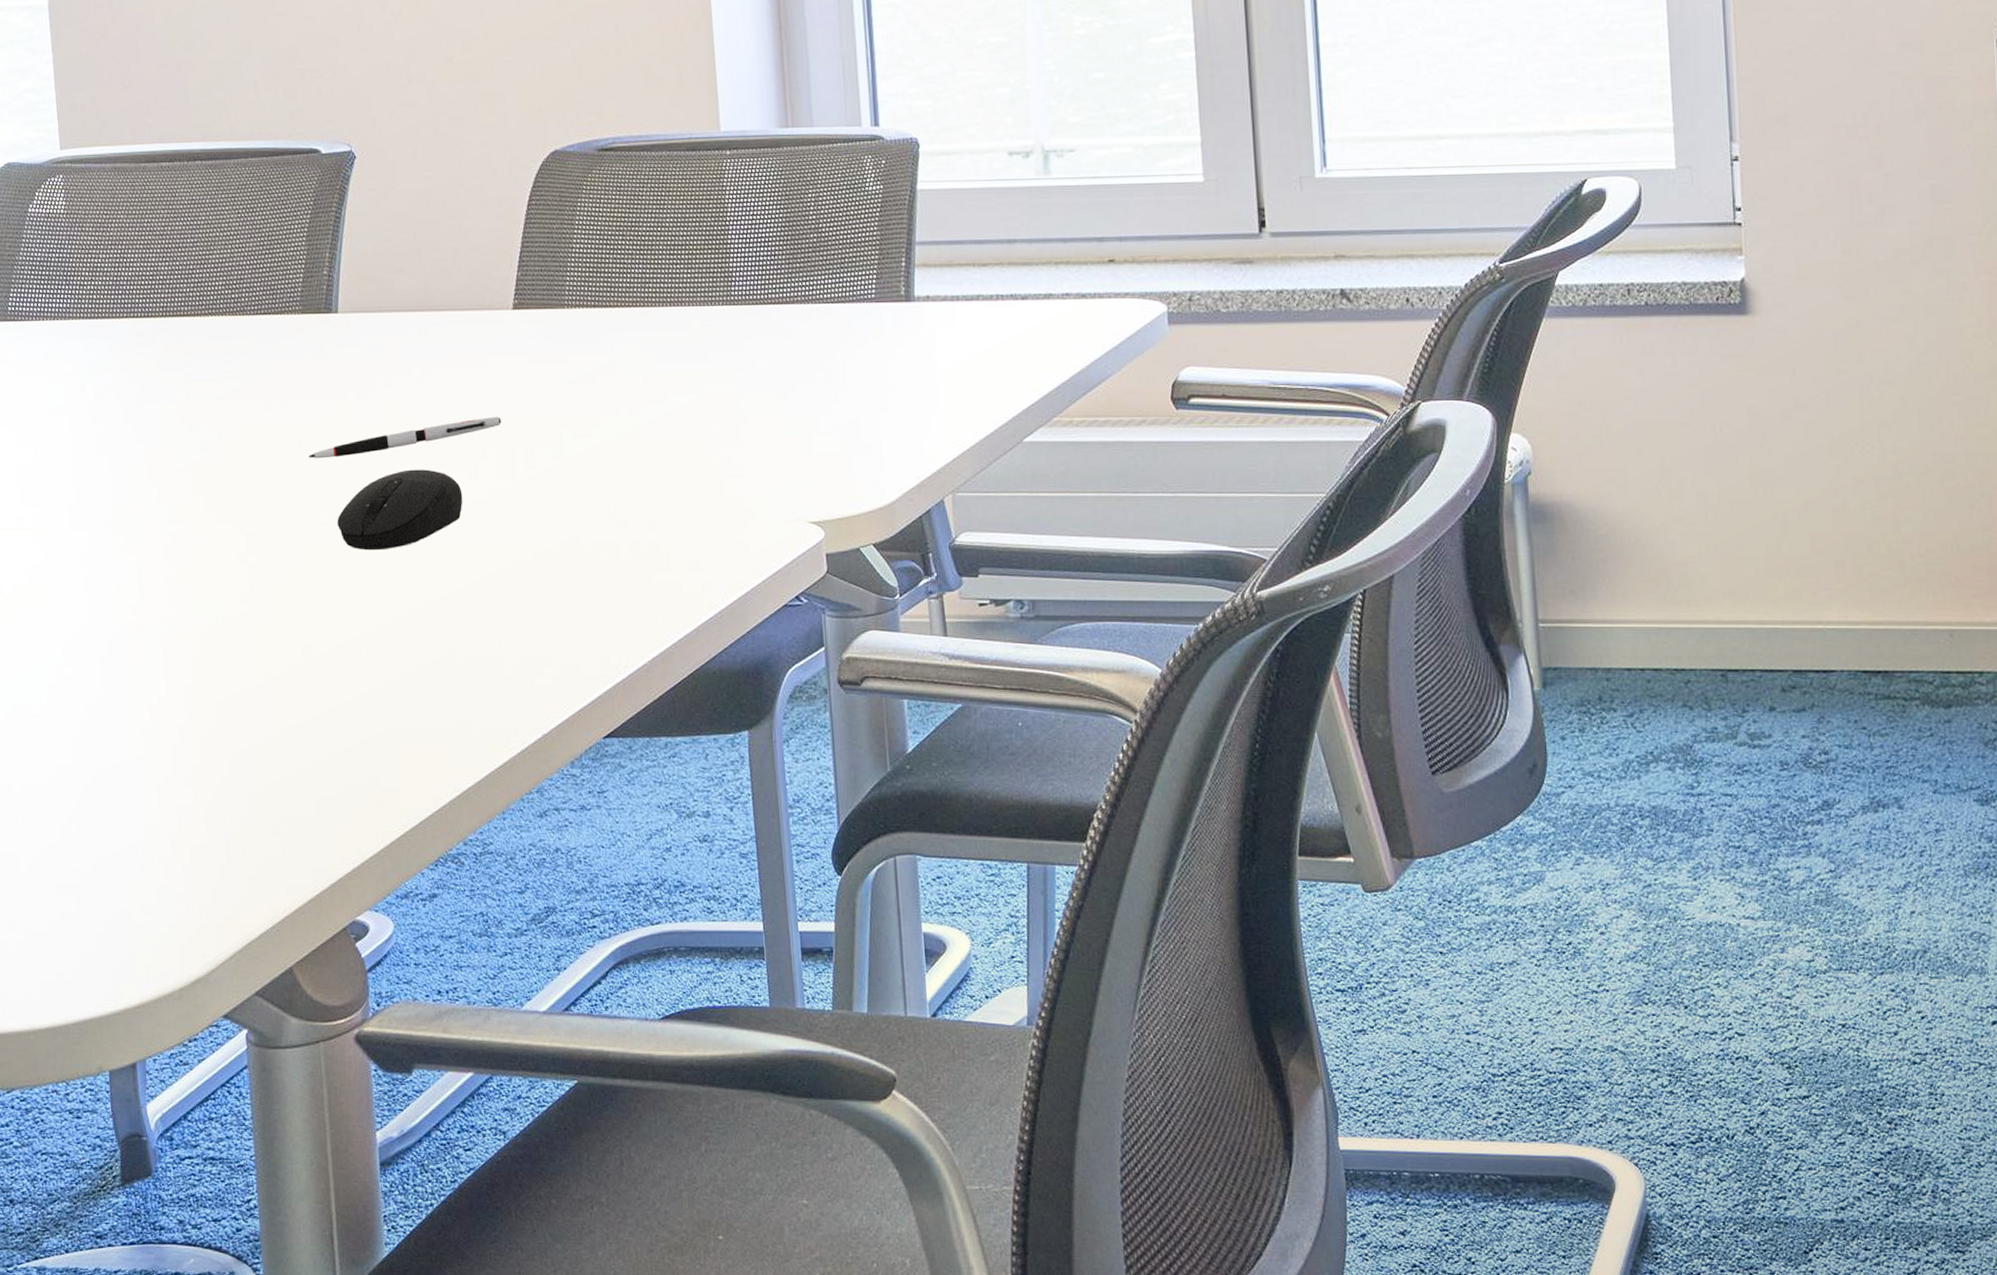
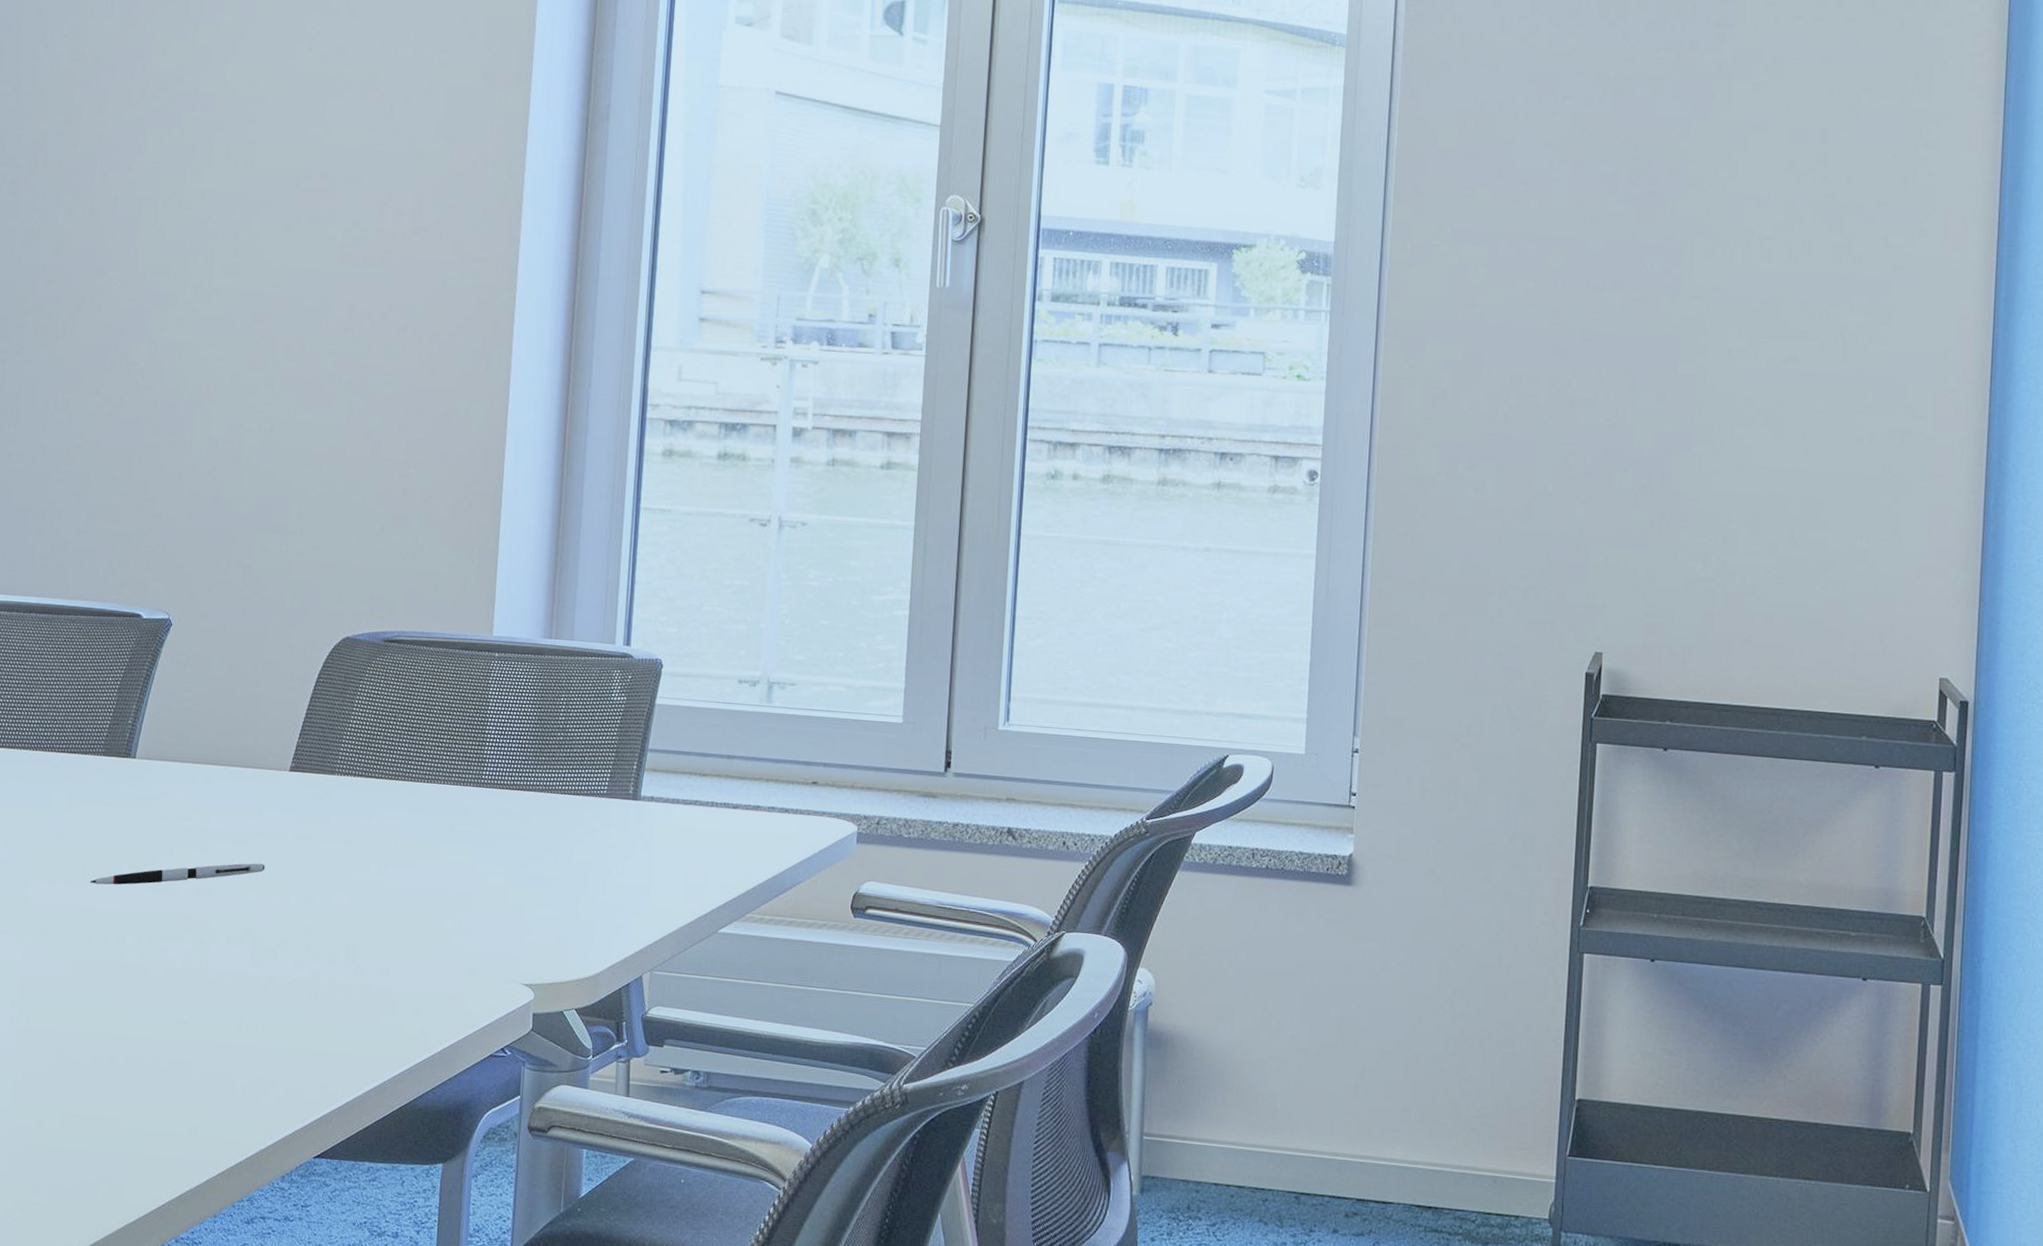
computer mouse: present [337,469,463,551] -> none [106,902,221,971]

